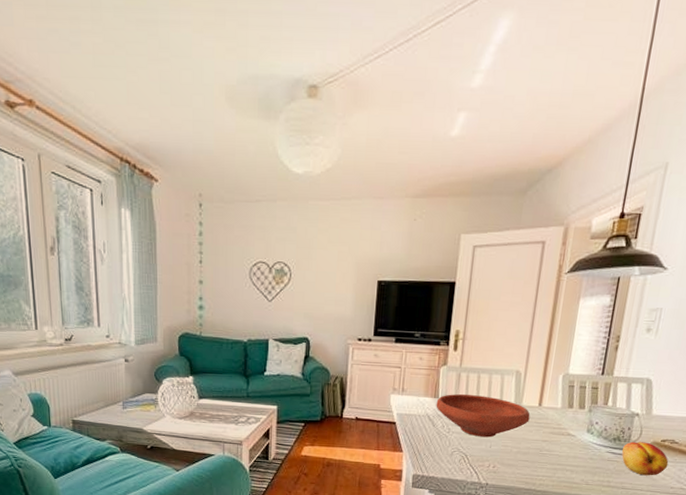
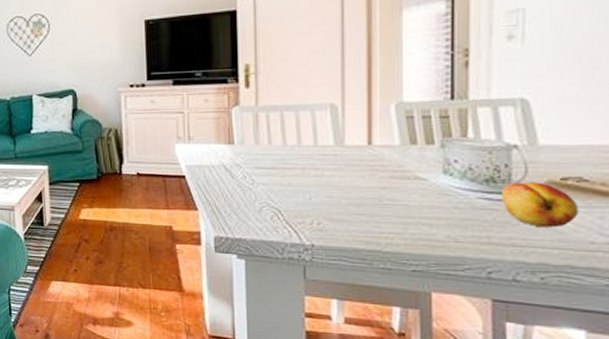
bowl: present [436,393,531,438] -> none [232,136,358,188]

